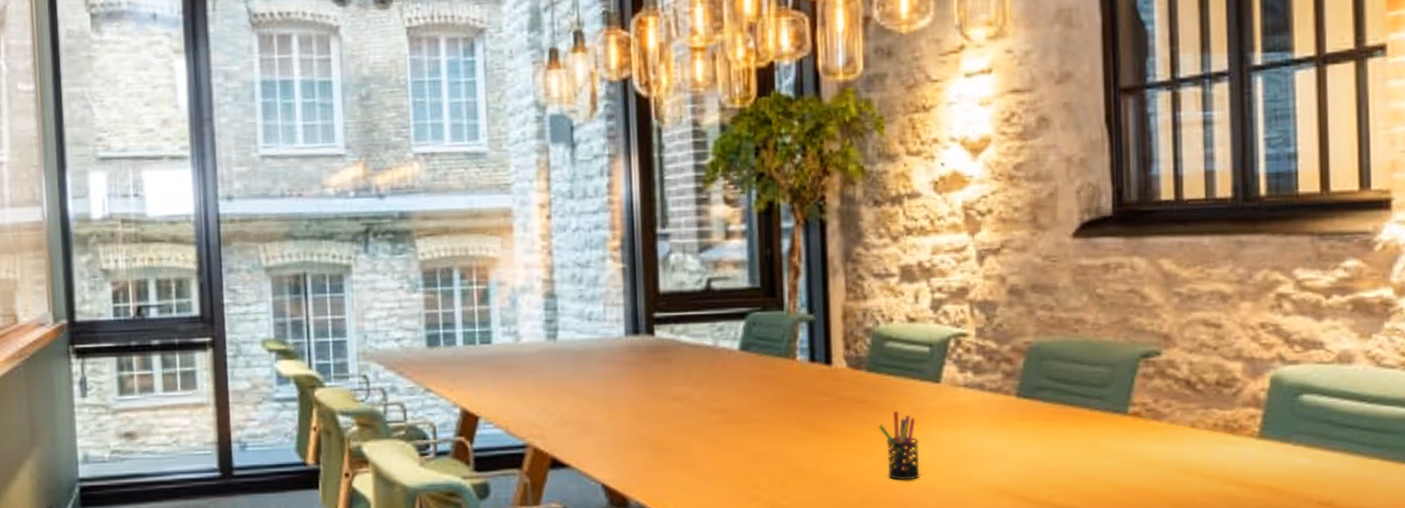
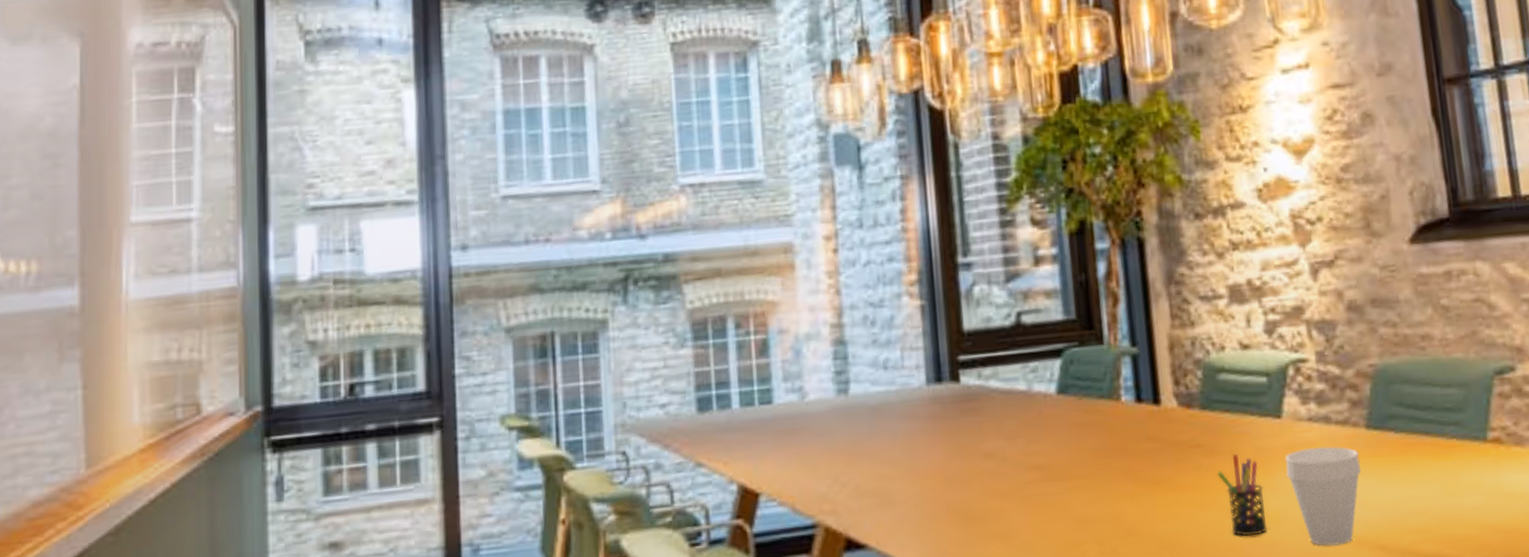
cup: none [940,409,1008,493] -> present [1285,446,1361,546]

